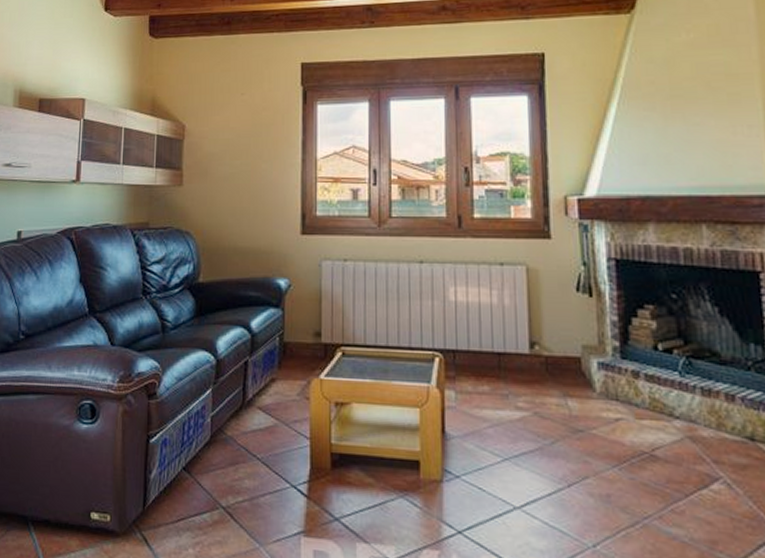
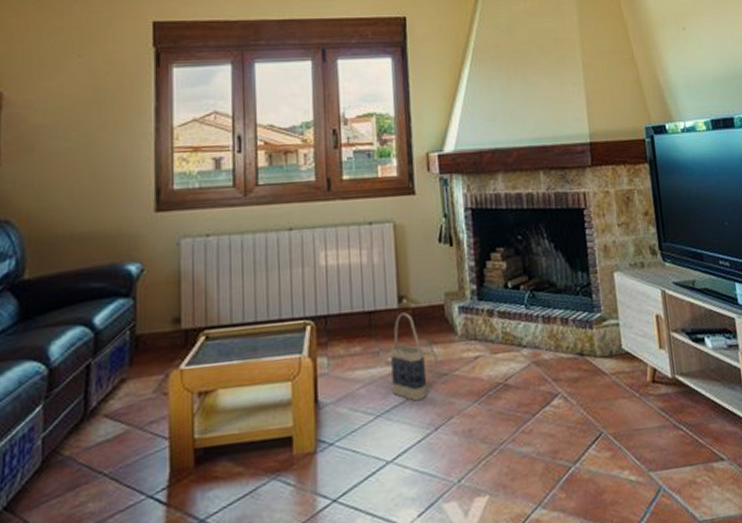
bag: none [520,359,561,453] -> present [390,312,428,402]

